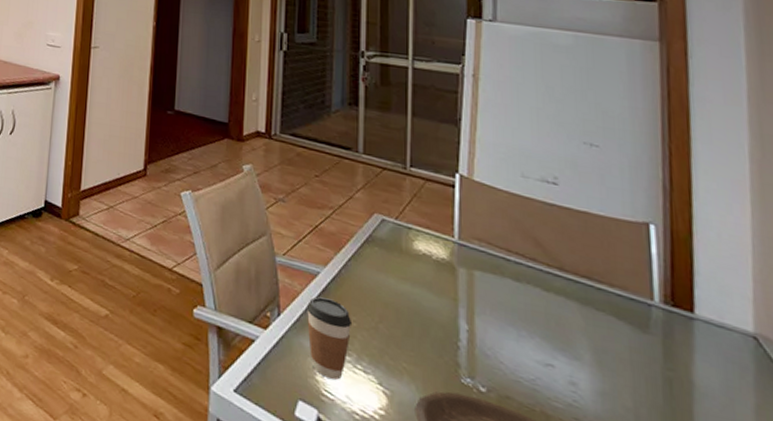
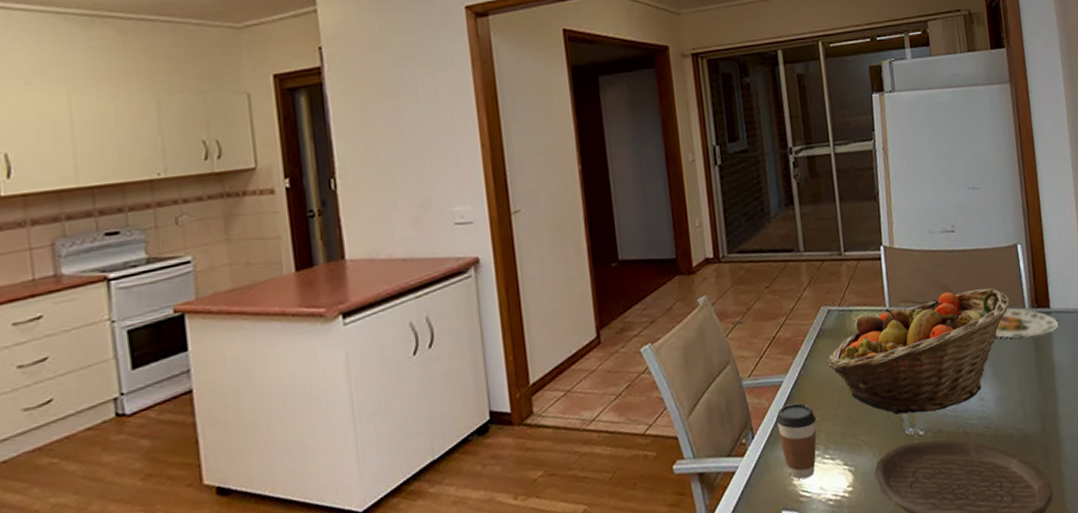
fruit basket: none [373,237,631,379] -> present [826,288,1010,415]
plate: none [604,292,707,343] -> present [996,308,1059,339]

